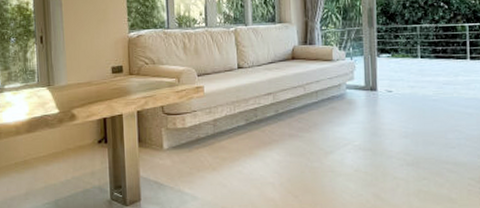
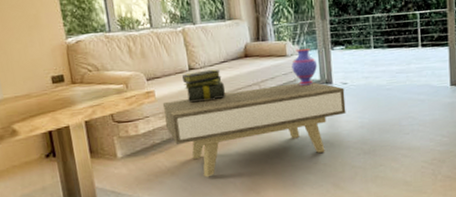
coffee table: none [210,87,390,176] -> present [162,82,346,178]
stack of books: none [231,69,271,100] -> present [182,69,226,103]
vase: none [337,54,363,91] -> present [291,48,318,86]

